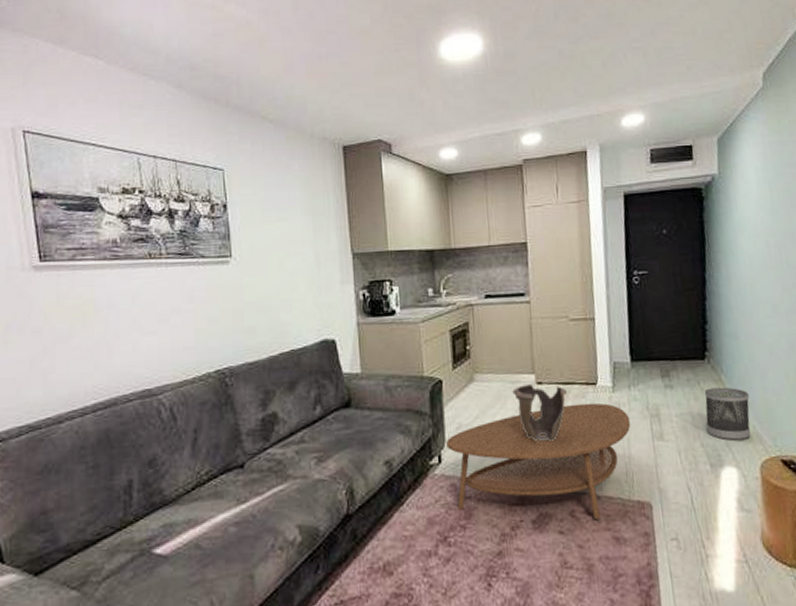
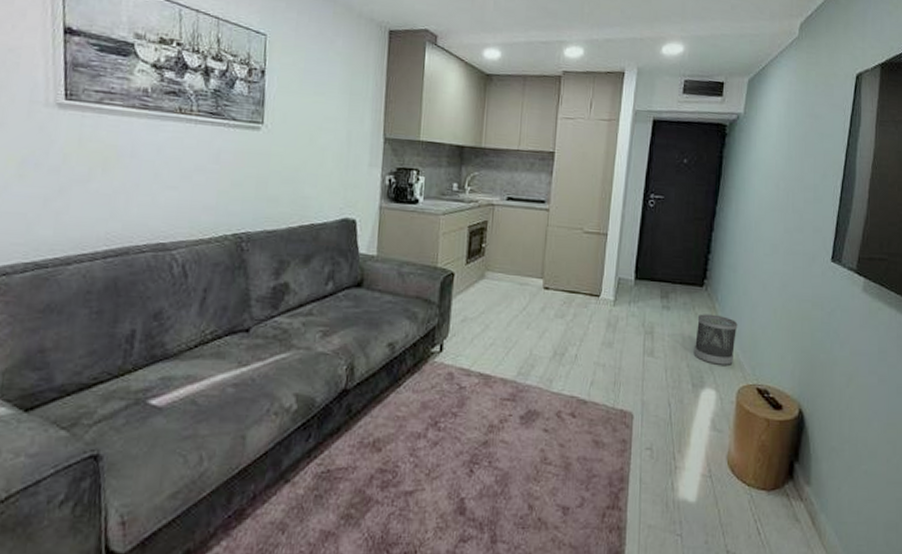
coffee table: present [446,402,631,520] -> none [450,312,626,423]
decorative bowl: present [512,384,568,442] -> none [519,288,572,344]

